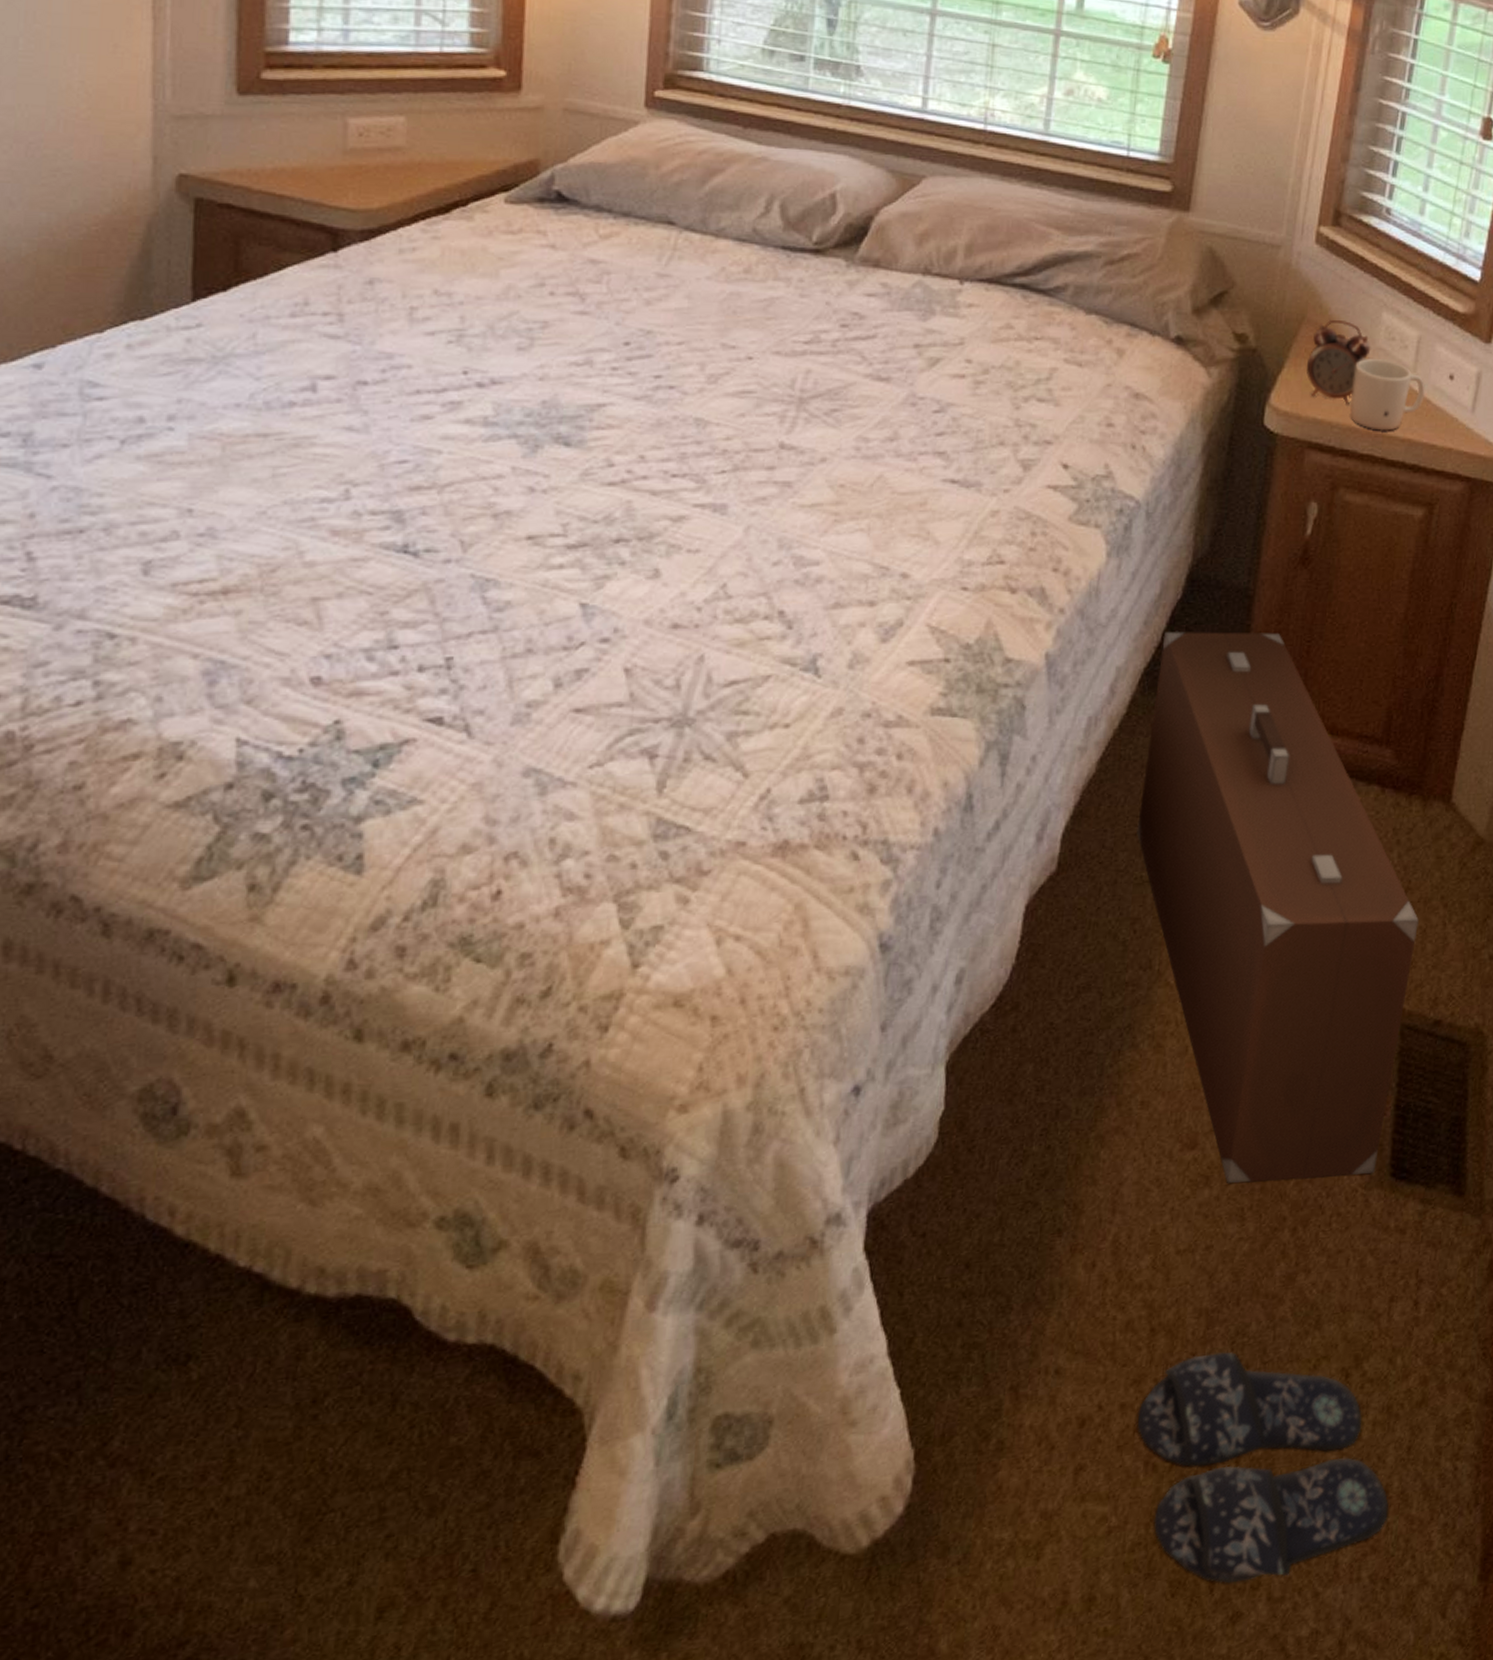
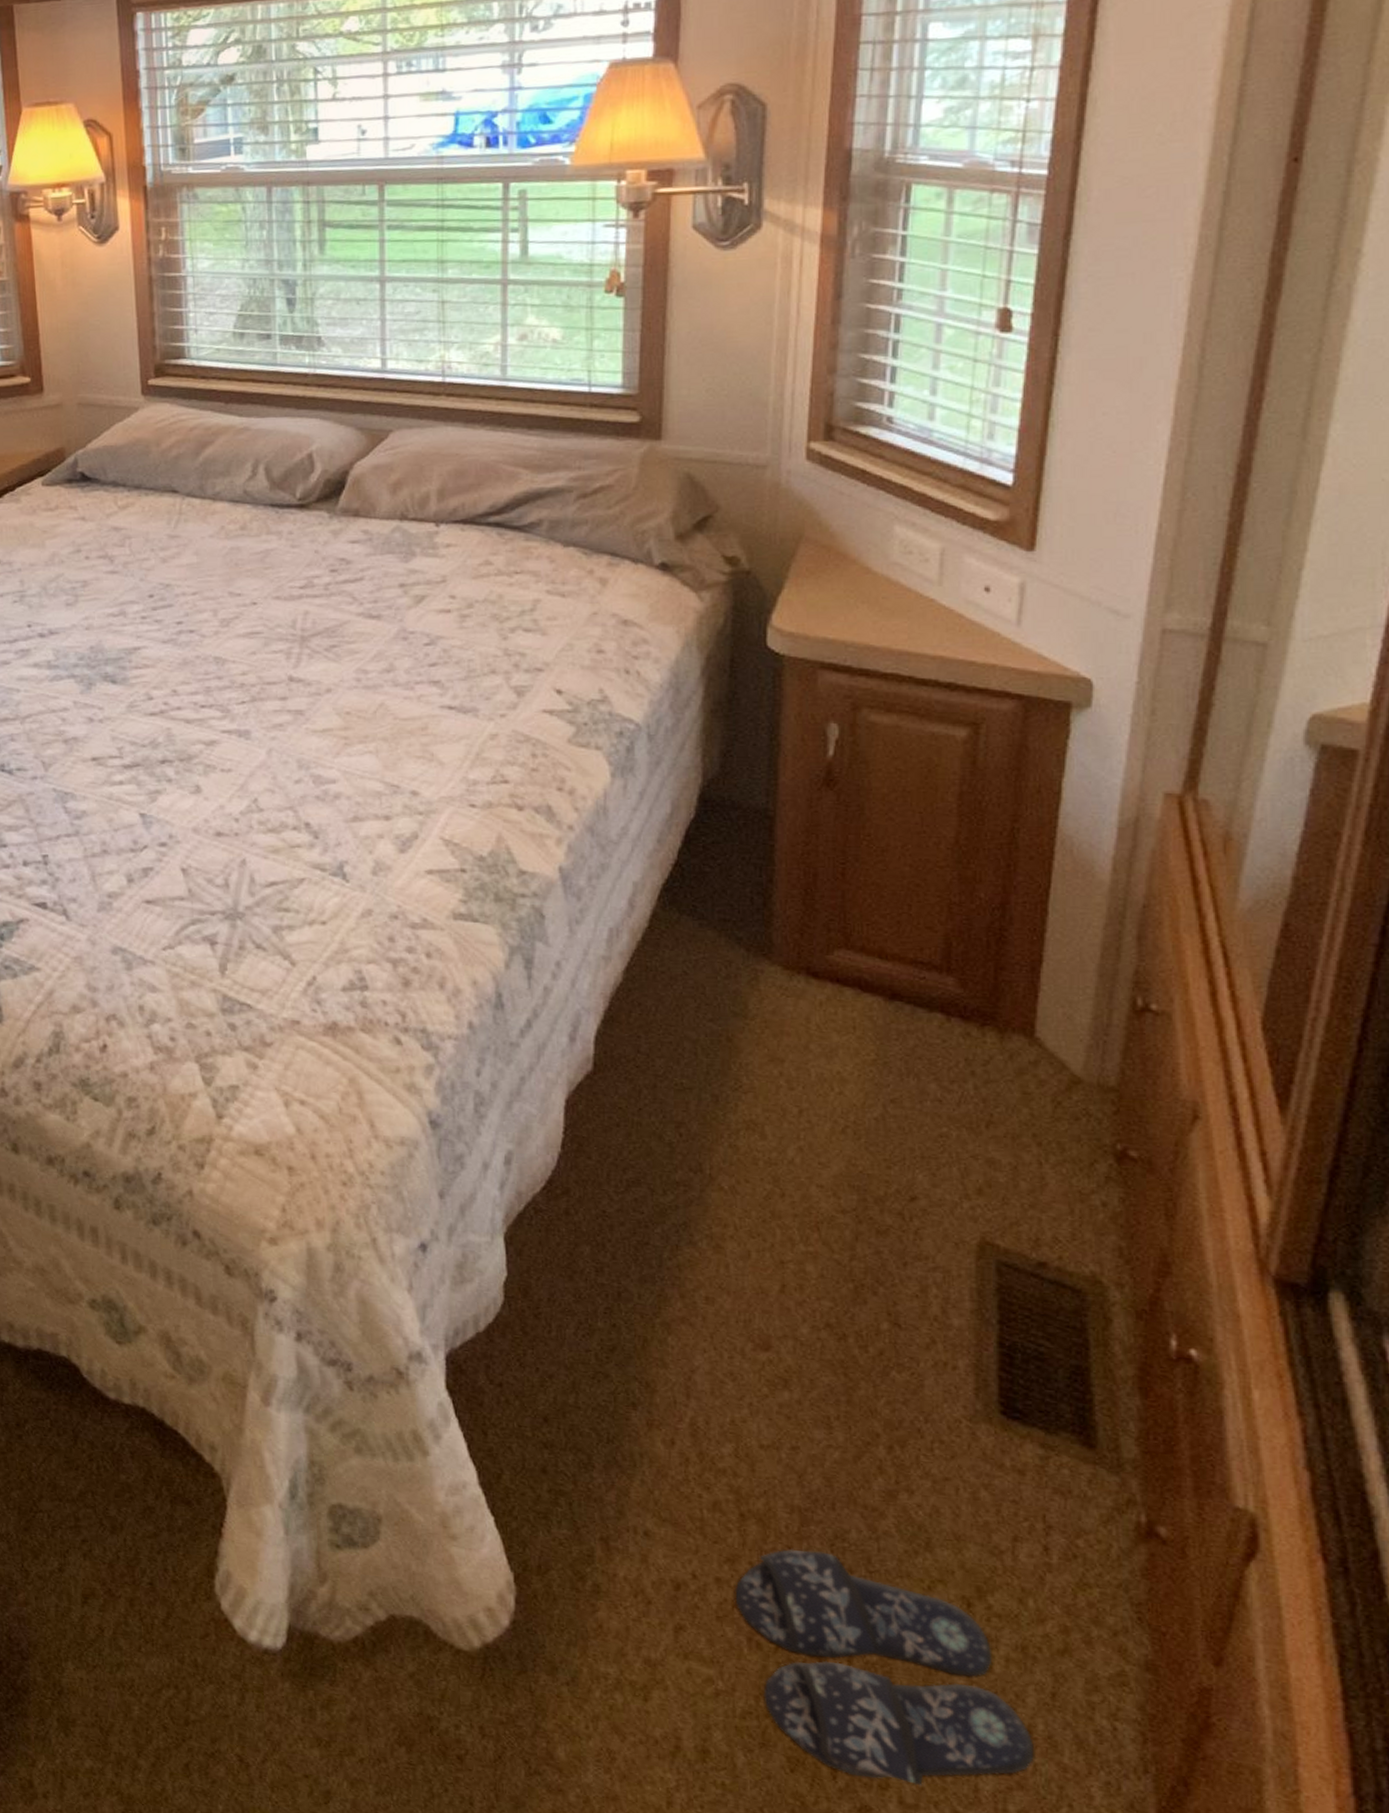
suitcase: present [1137,632,1419,1183] -> none [672,850,1007,1407]
alarm clock: present [1306,320,1371,405] -> none [809,537,884,623]
mug: present [1350,358,1425,431] -> none [866,573,955,649]

